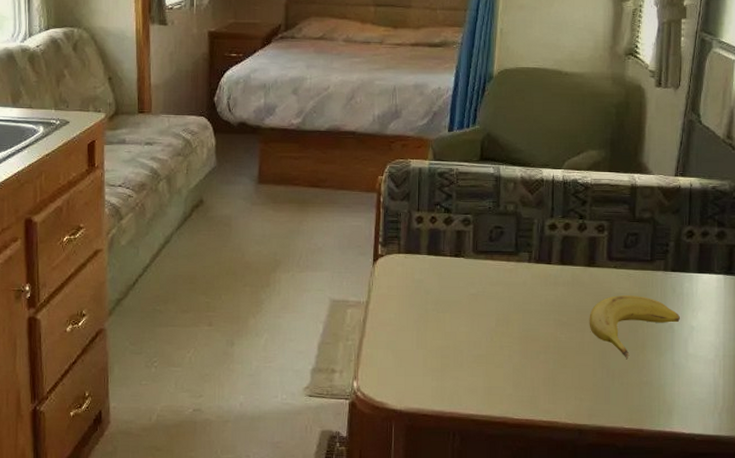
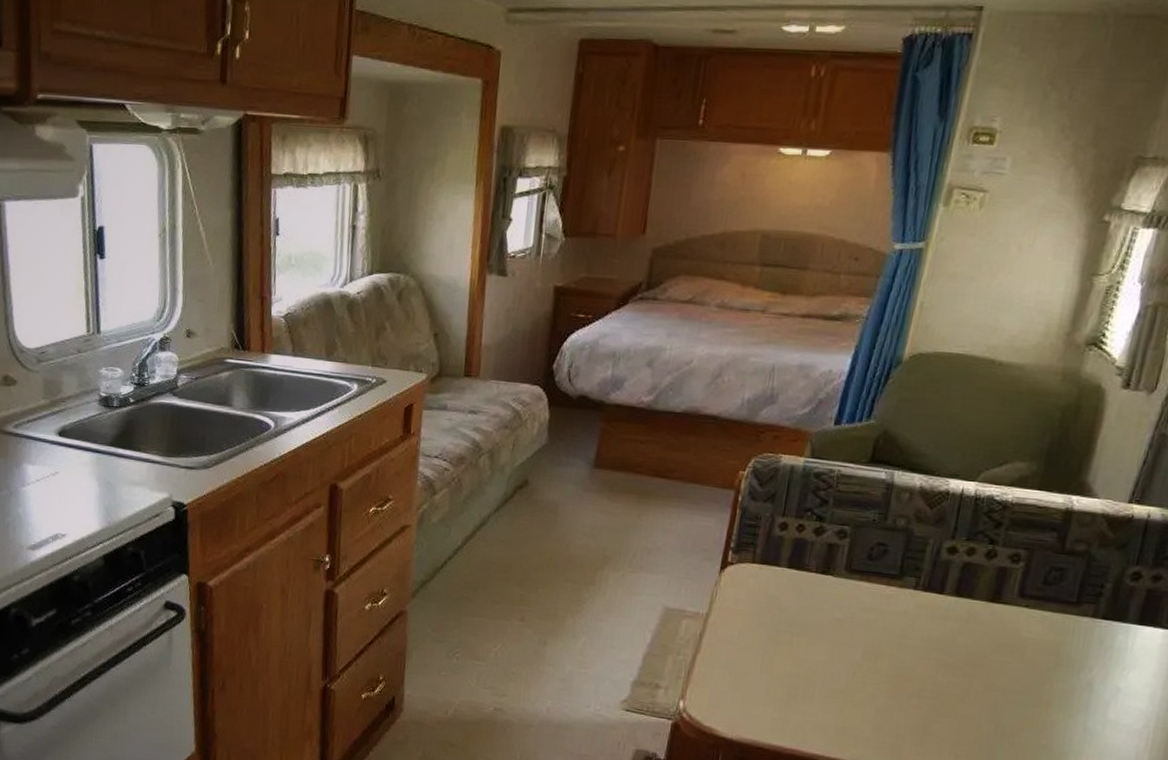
fruit: present [589,295,680,359] -> none [981,640,1104,716]

